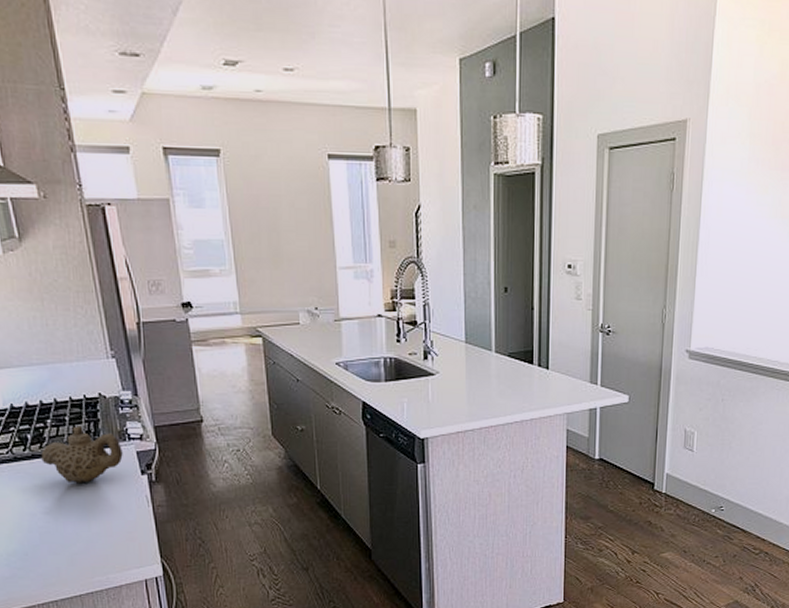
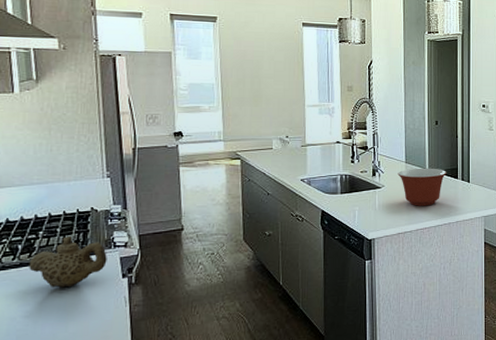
mixing bowl: none [455,349,519,399] -> present [398,168,447,206]

